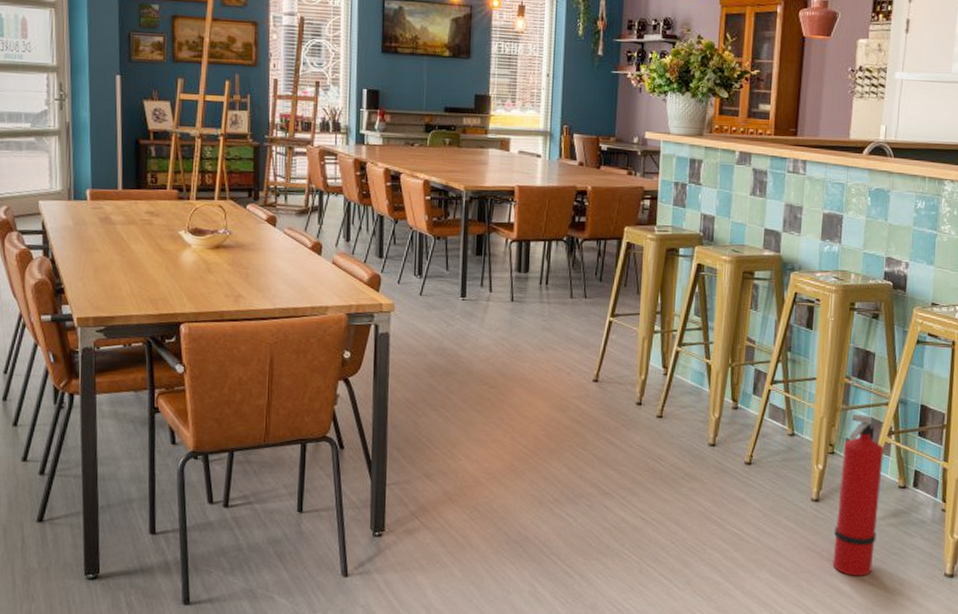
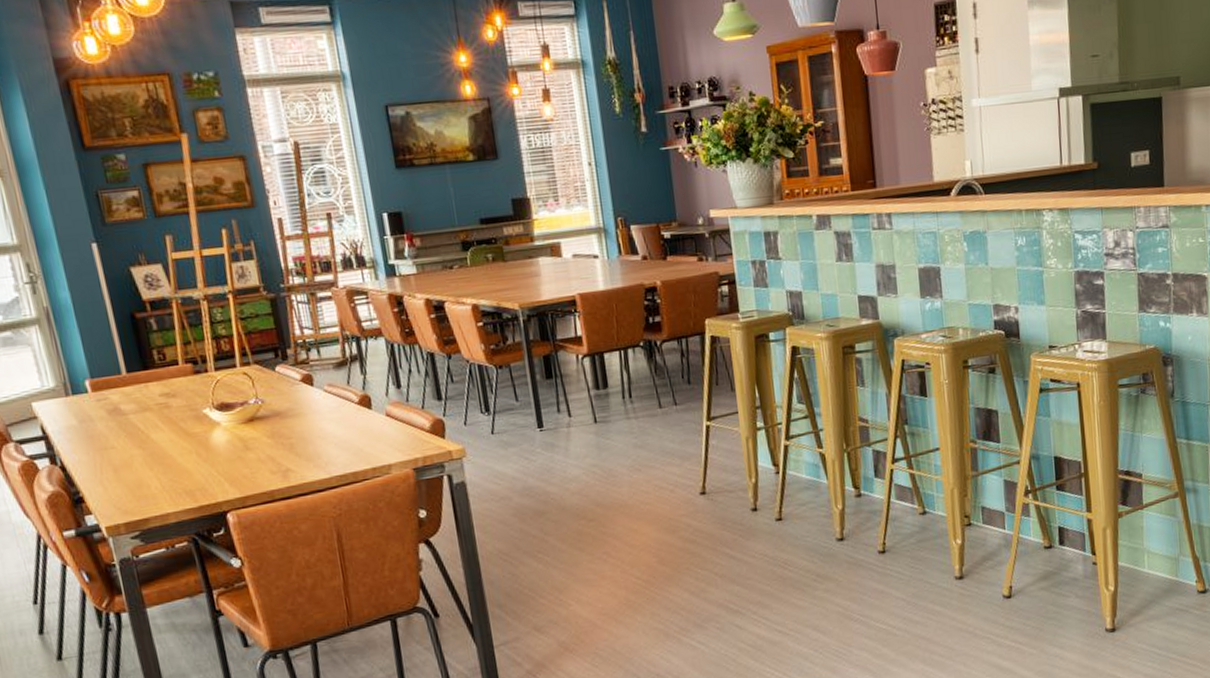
fire extinguisher: present [832,414,884,576] -> none [980,477,1030,650]

